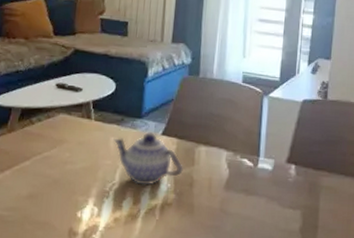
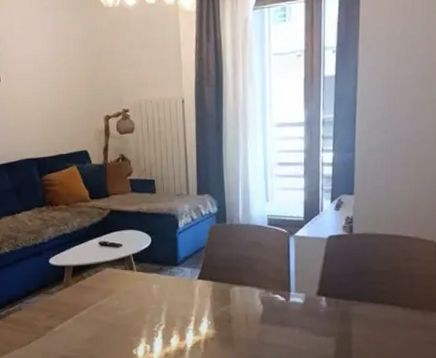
teapot: present [113,132,183,186] -> none [155,278,221,324]

